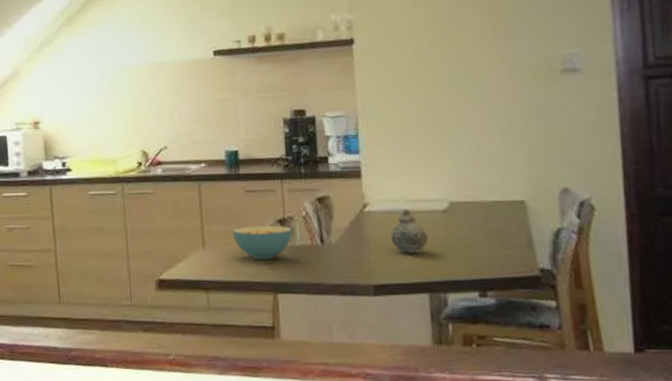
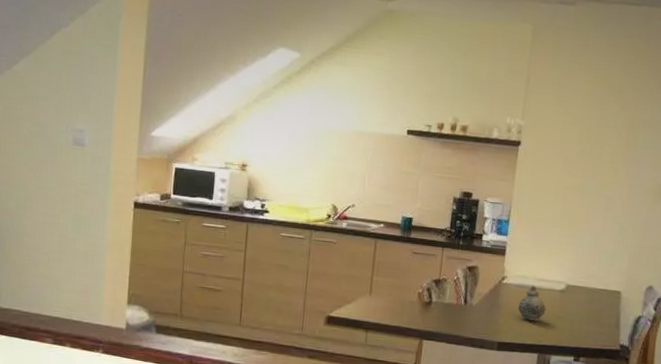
cereal bowl: present [232,225,292,259] -> none [395,281,444,311]

